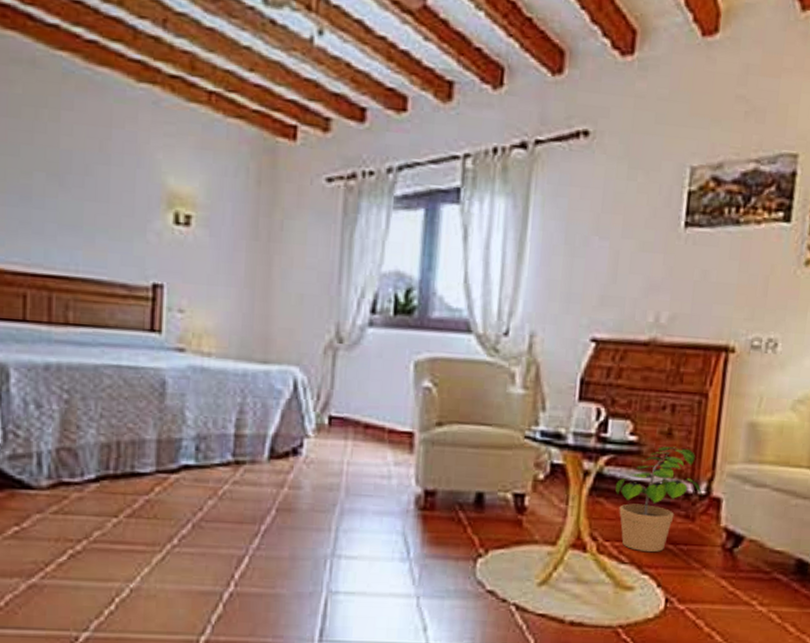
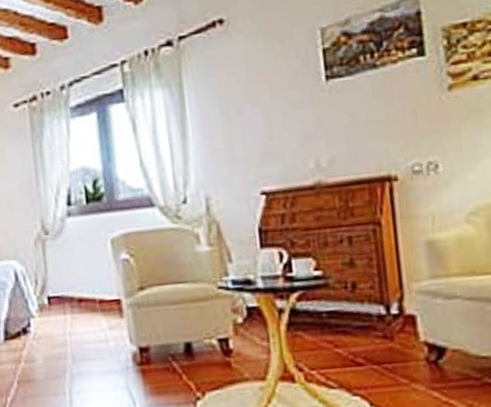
potted plant: present [615,446,703,553] -> none [310,274,396,375]

